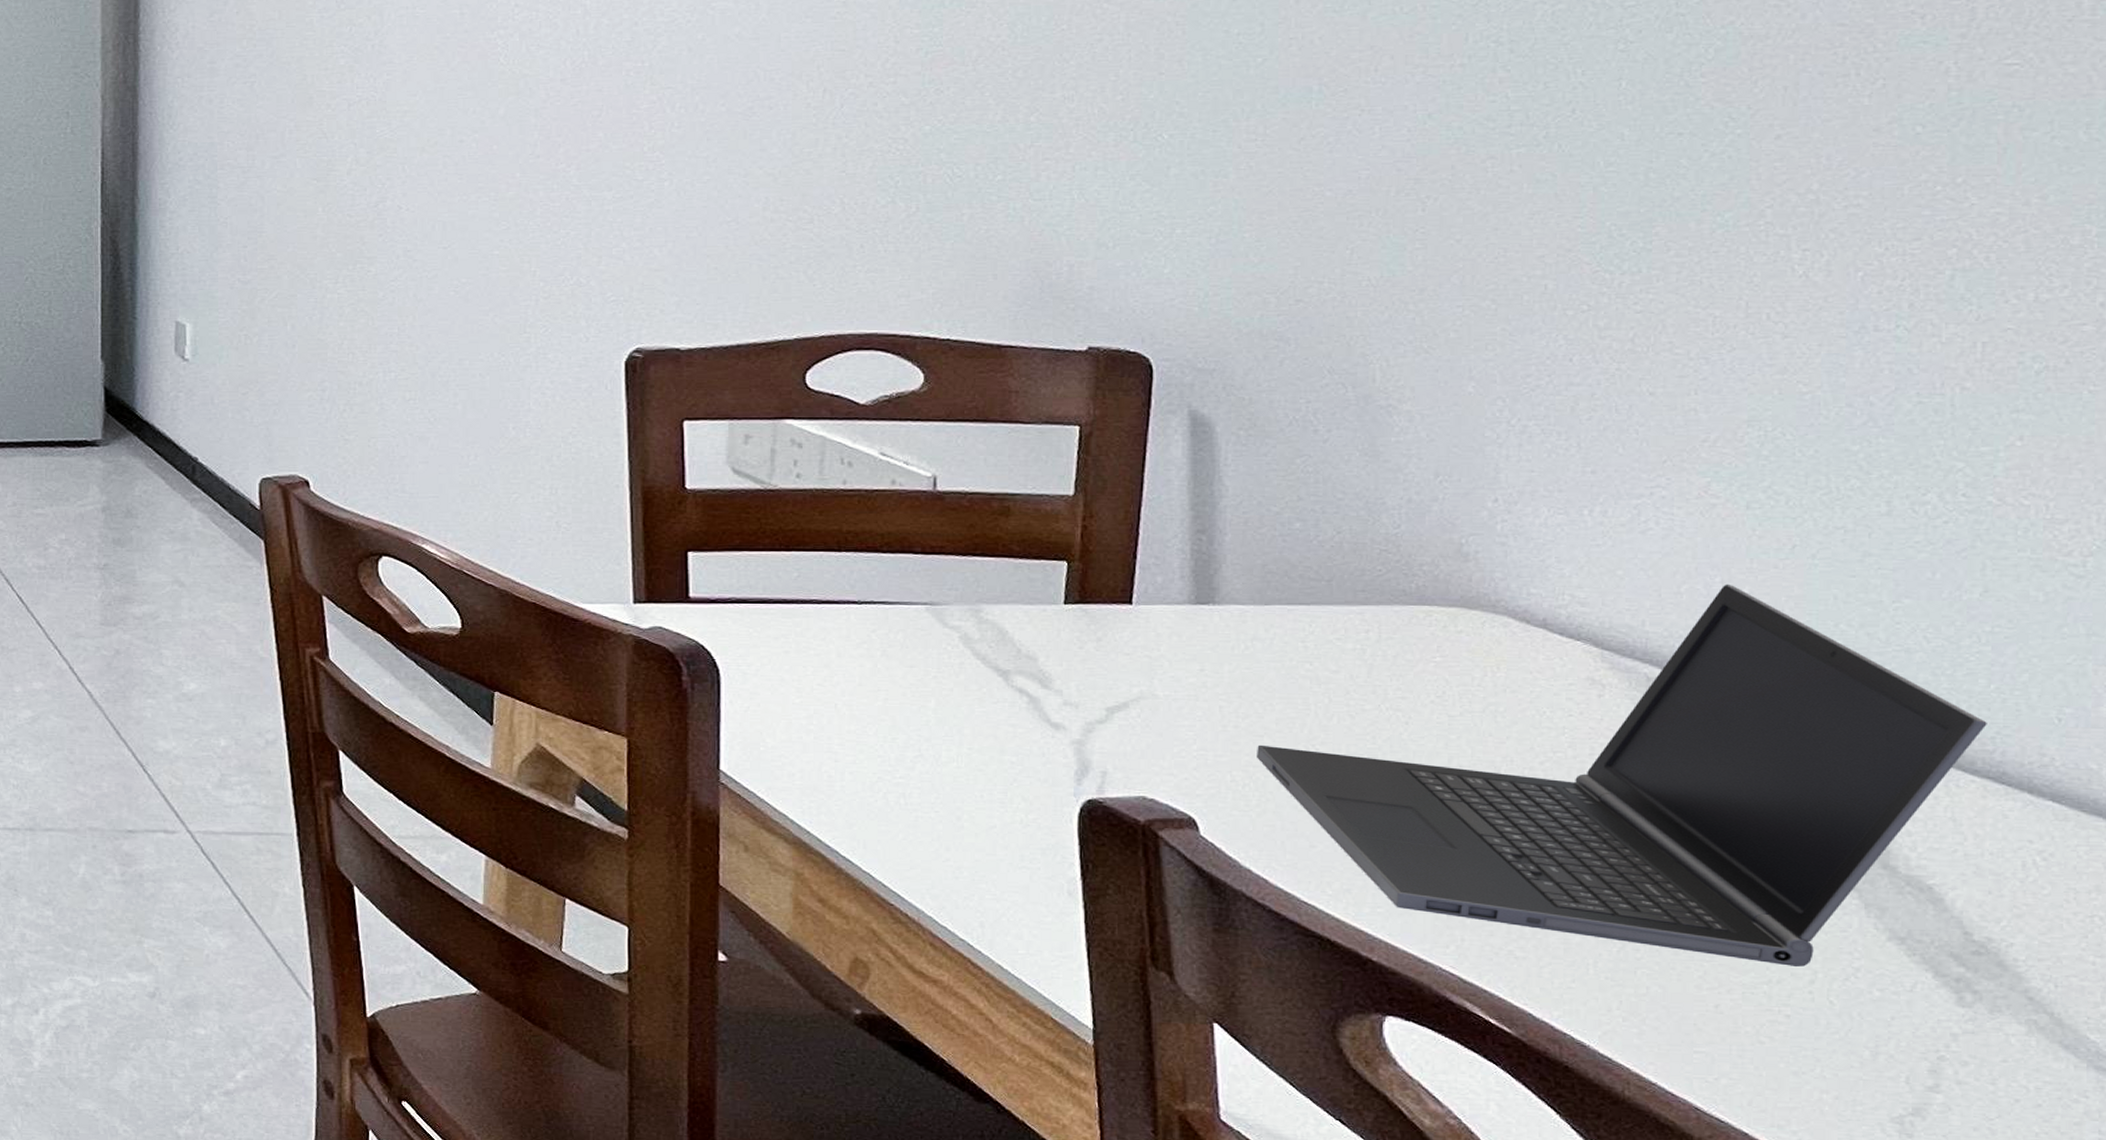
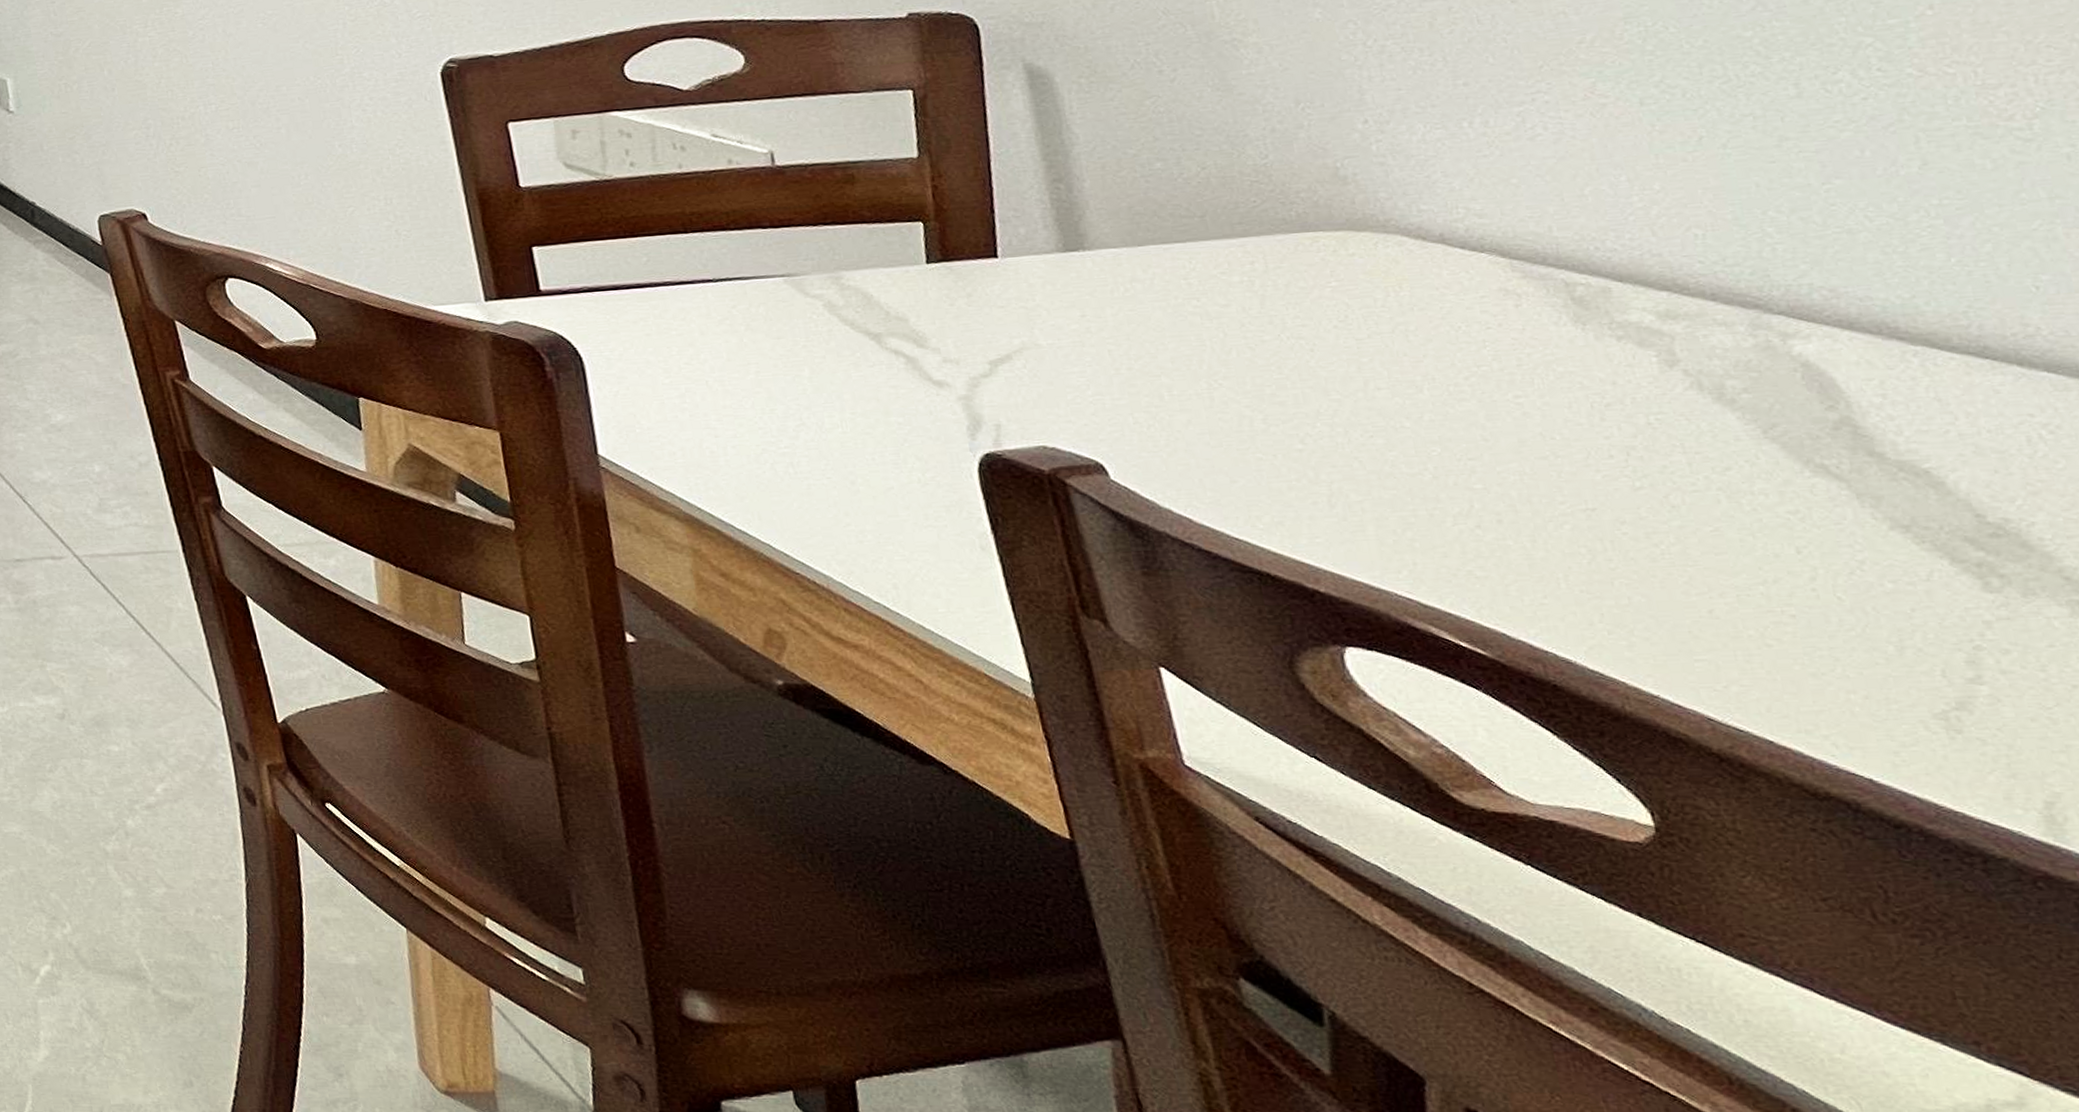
laptop computer: present [1257,584,1987,967] -> none [1155,181,1956,564]

